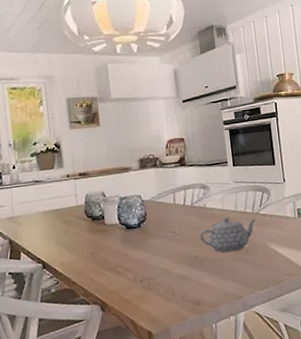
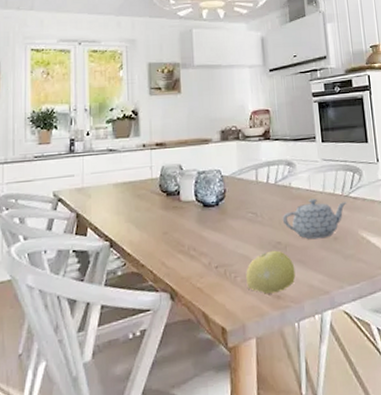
fruit: none [168,263,212,302] -> present [246,250,296,294]

